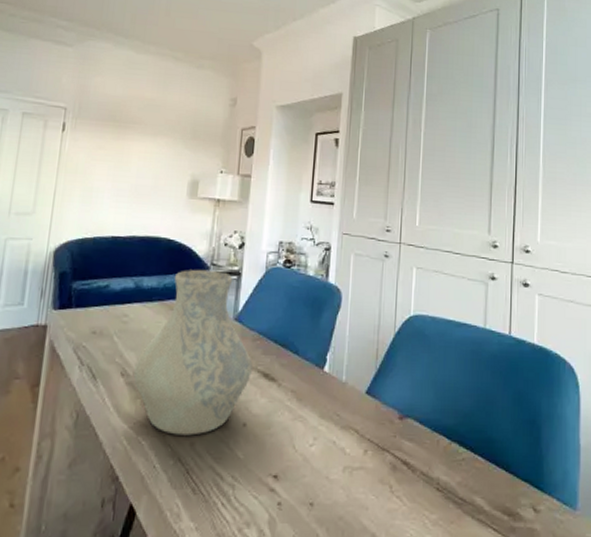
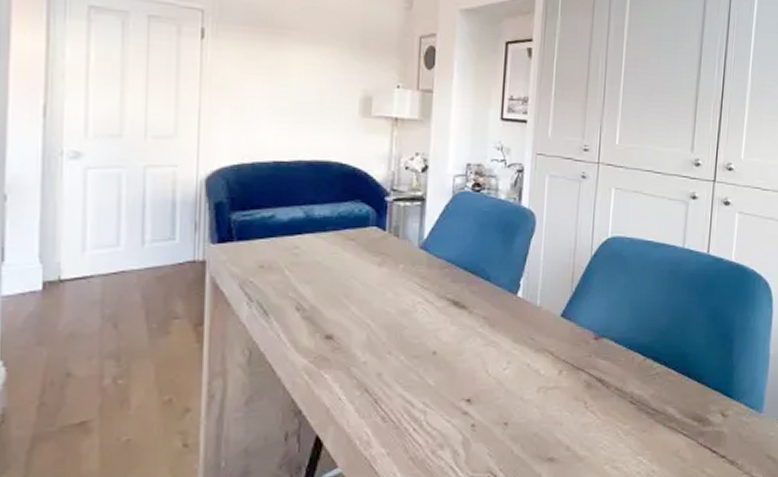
vase: present [134,269,252,436] -> none [311,195,441,367]

